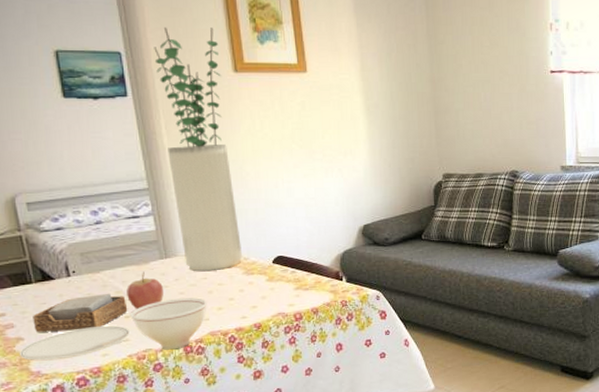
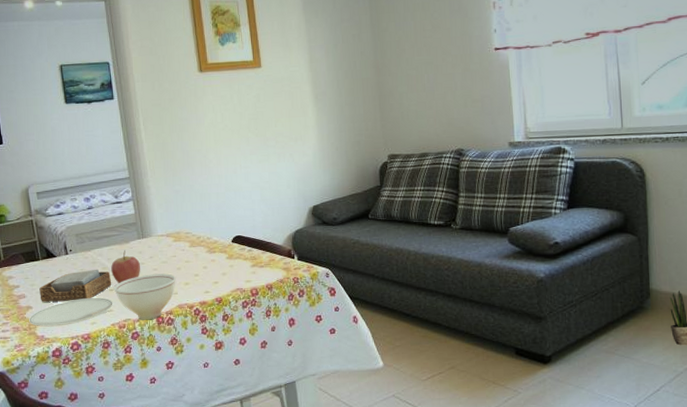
vase: present [154,26,243,272] -> none [135,35,207,250]

